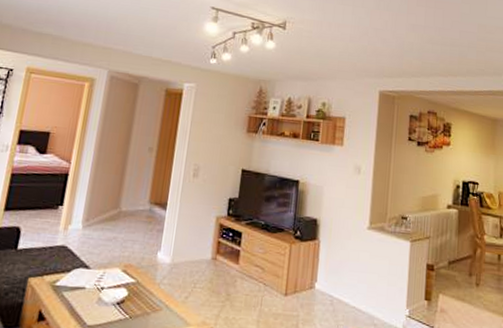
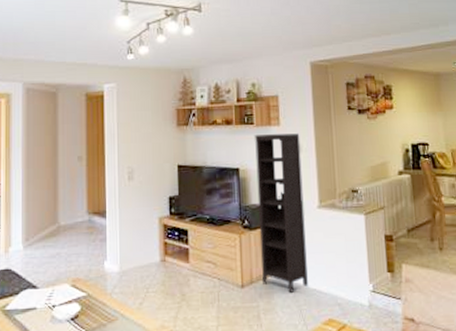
bookcase: none [306,151,360,307] -> present [254,133,308,293]

